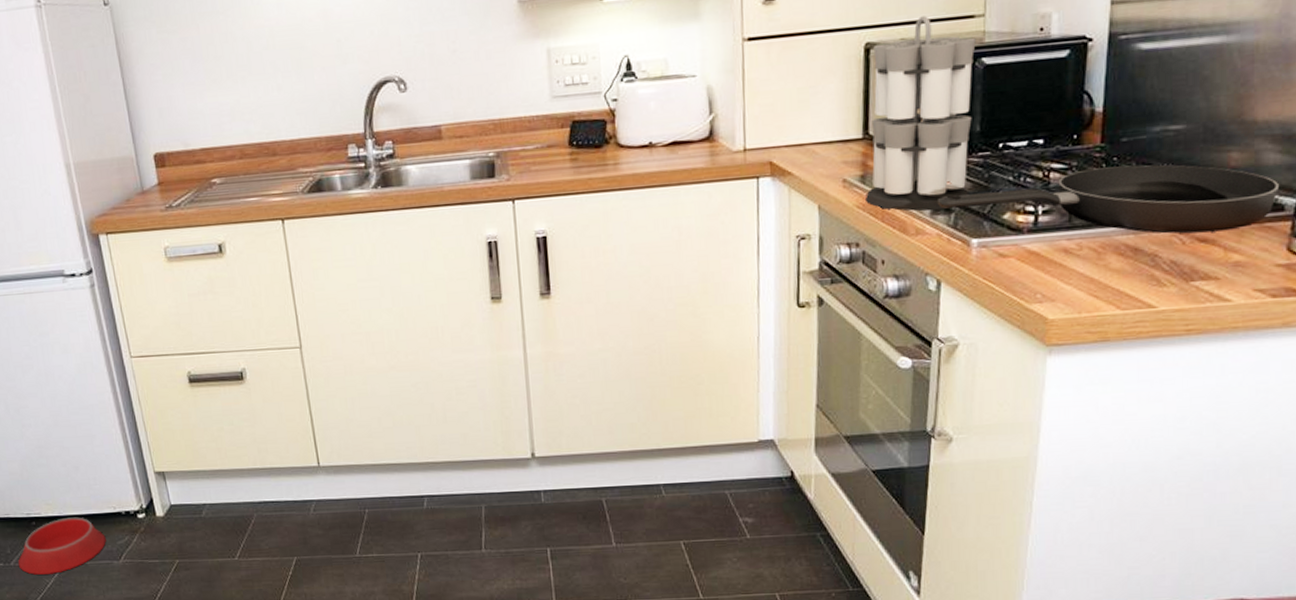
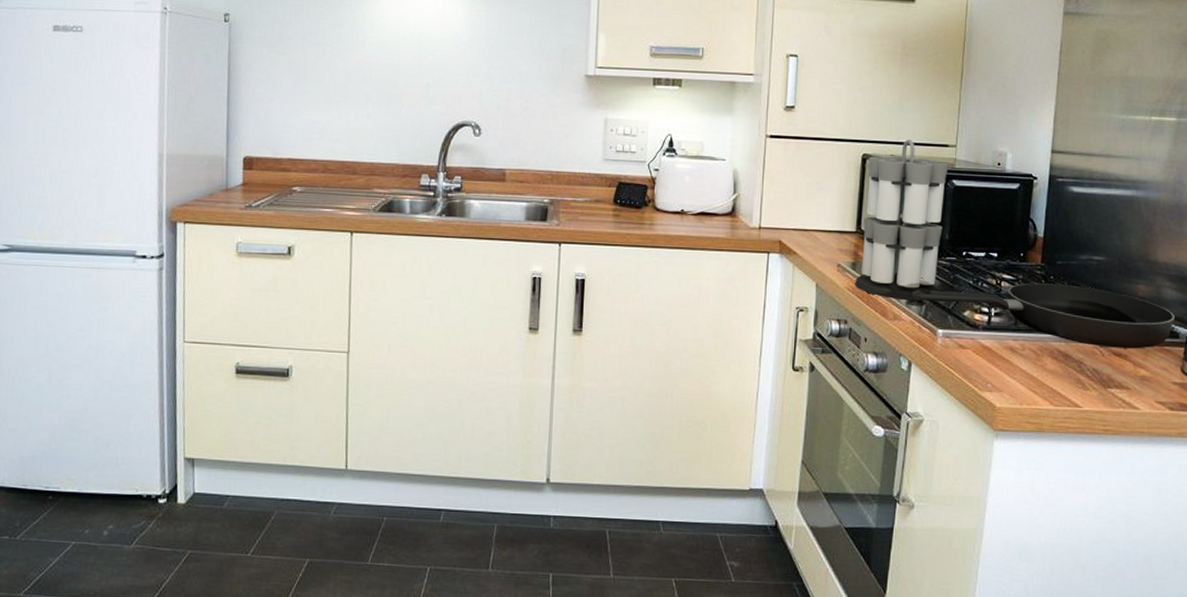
pet bowl: present [18,517,106,575] -> none [24,495,122,553]

